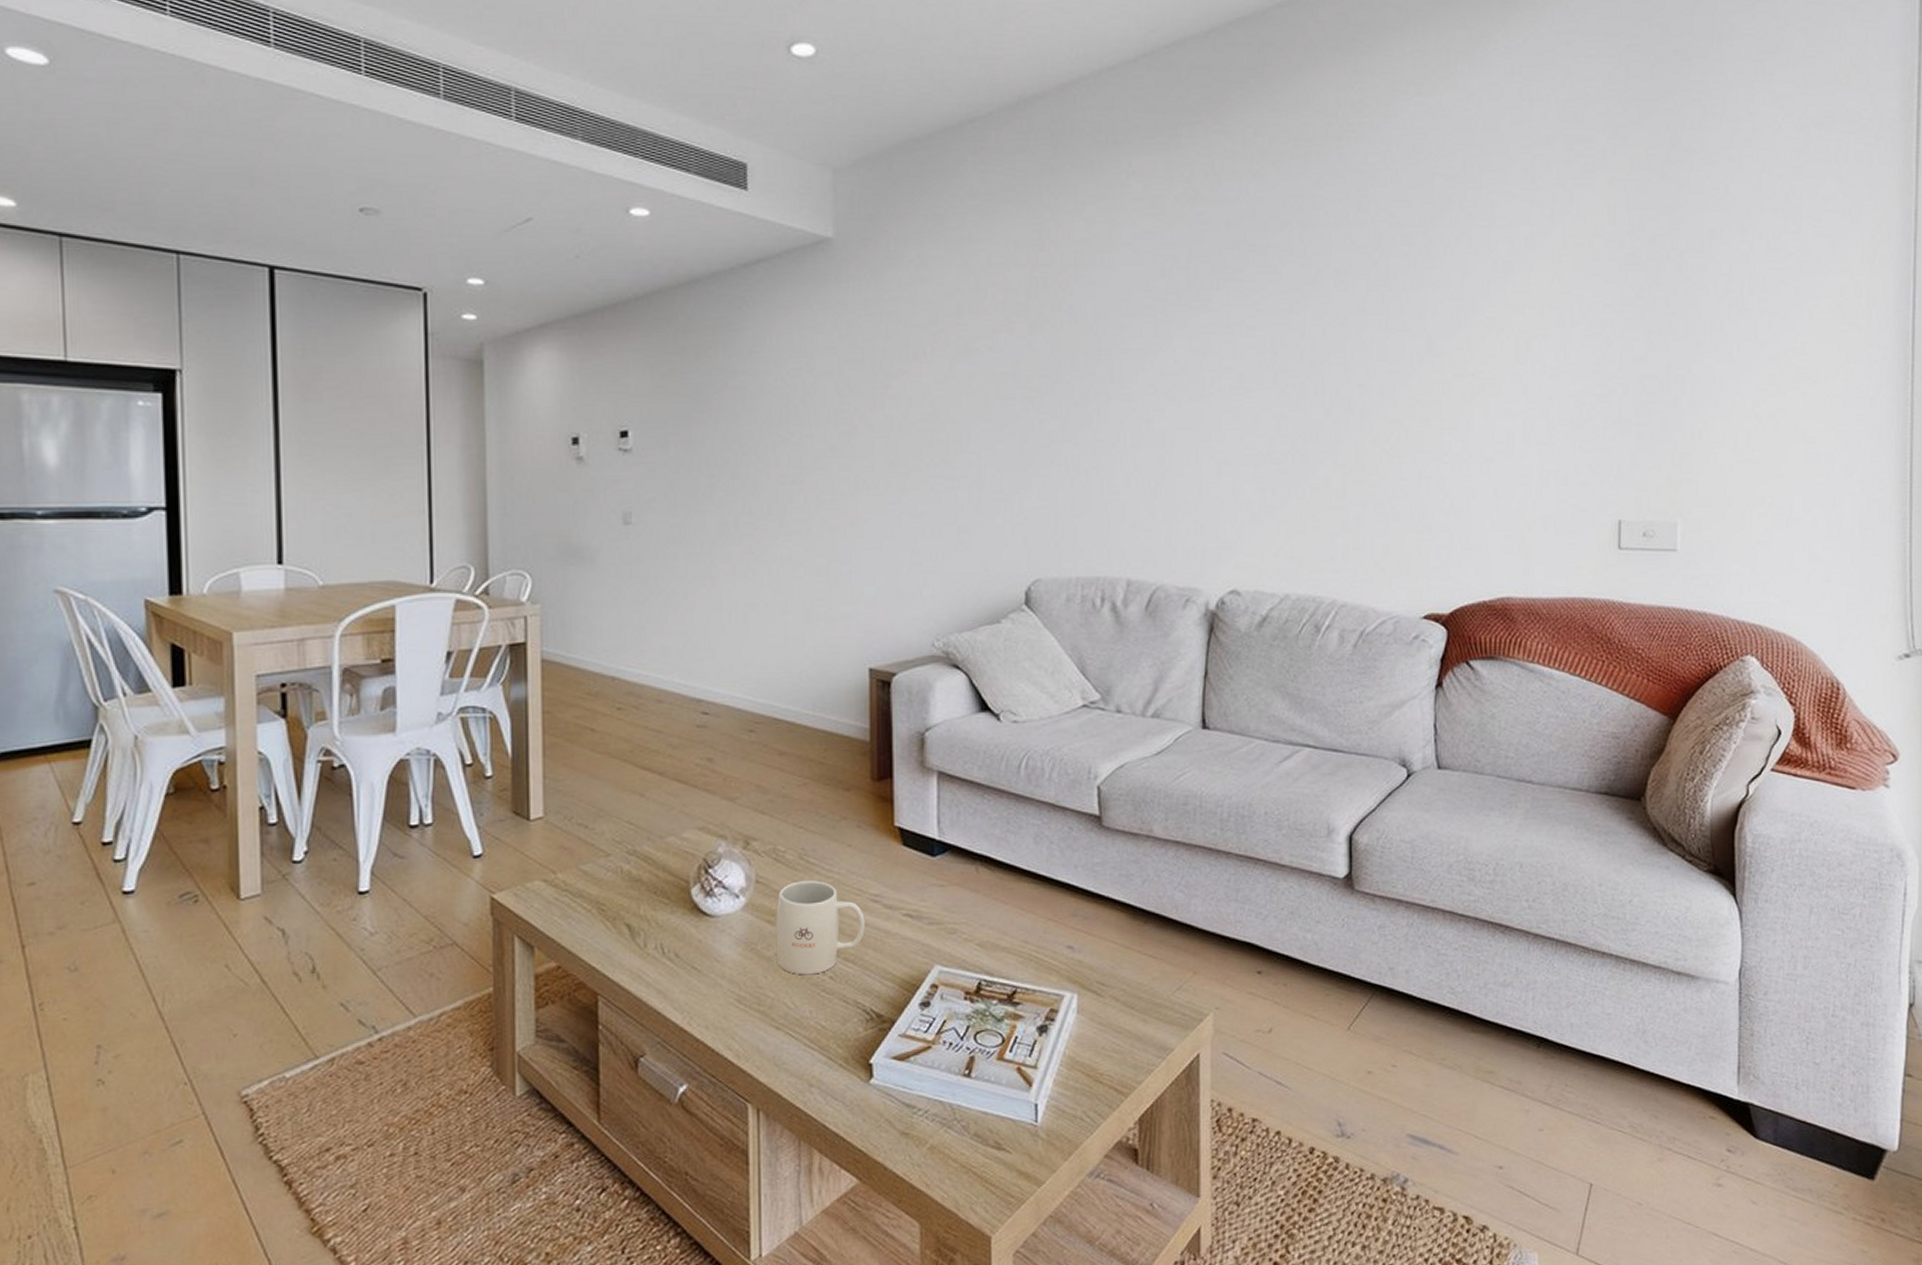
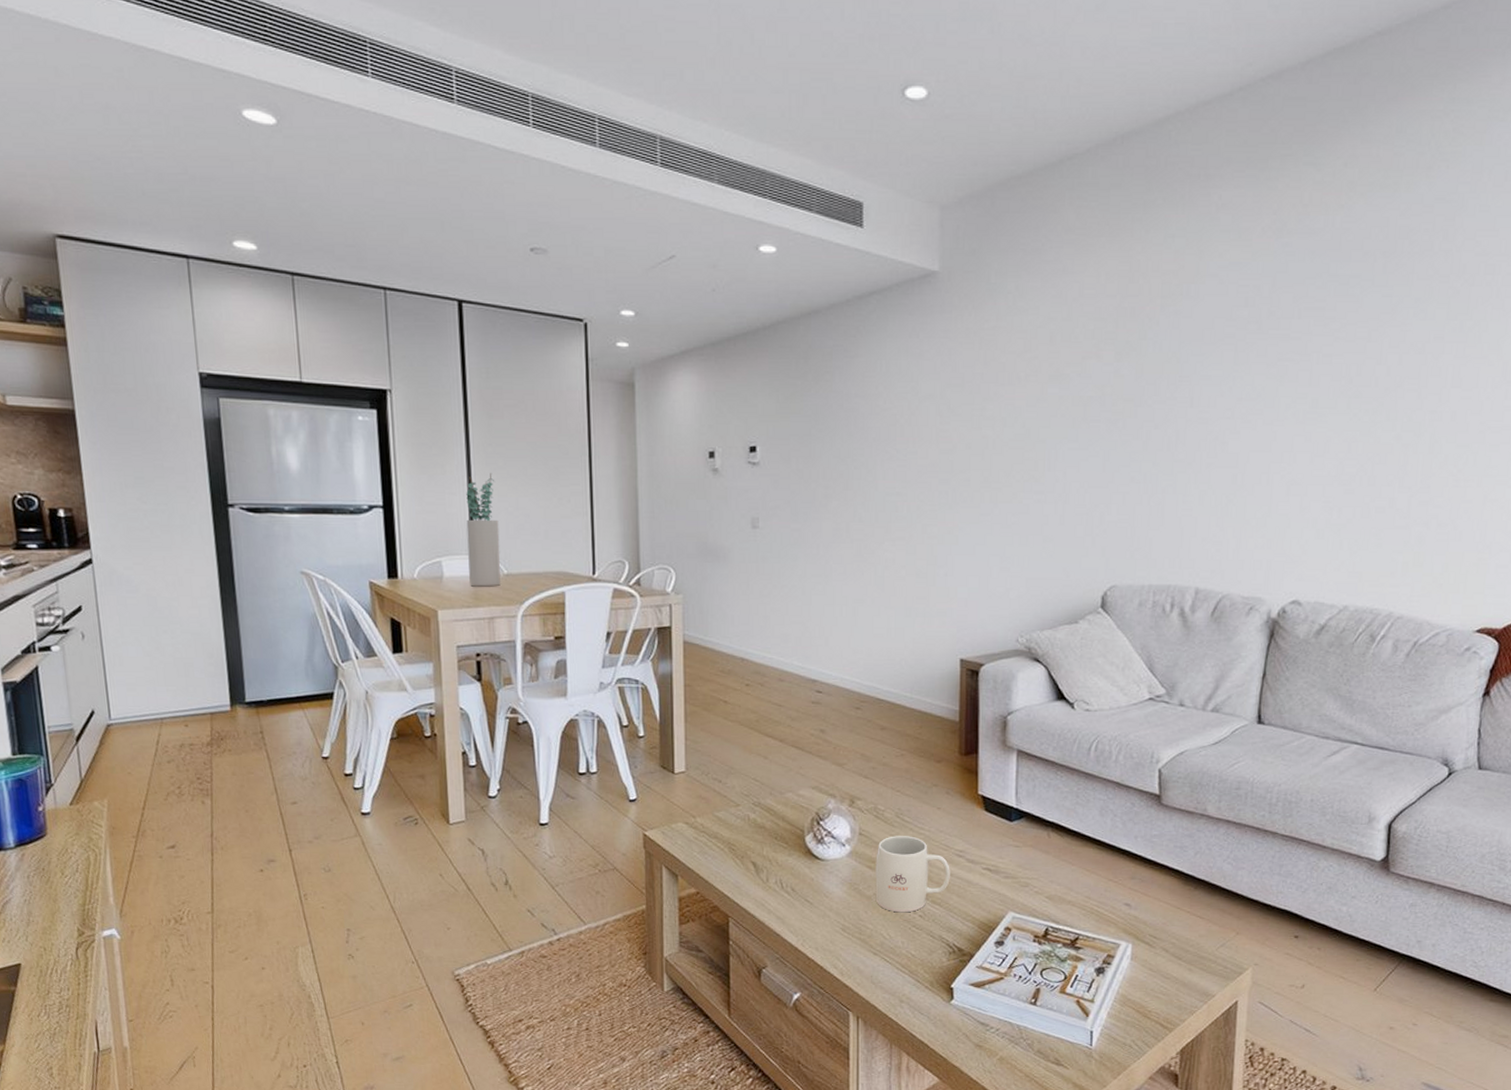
vase: none [273,466,315,602] -> present [466,473,501,587]

